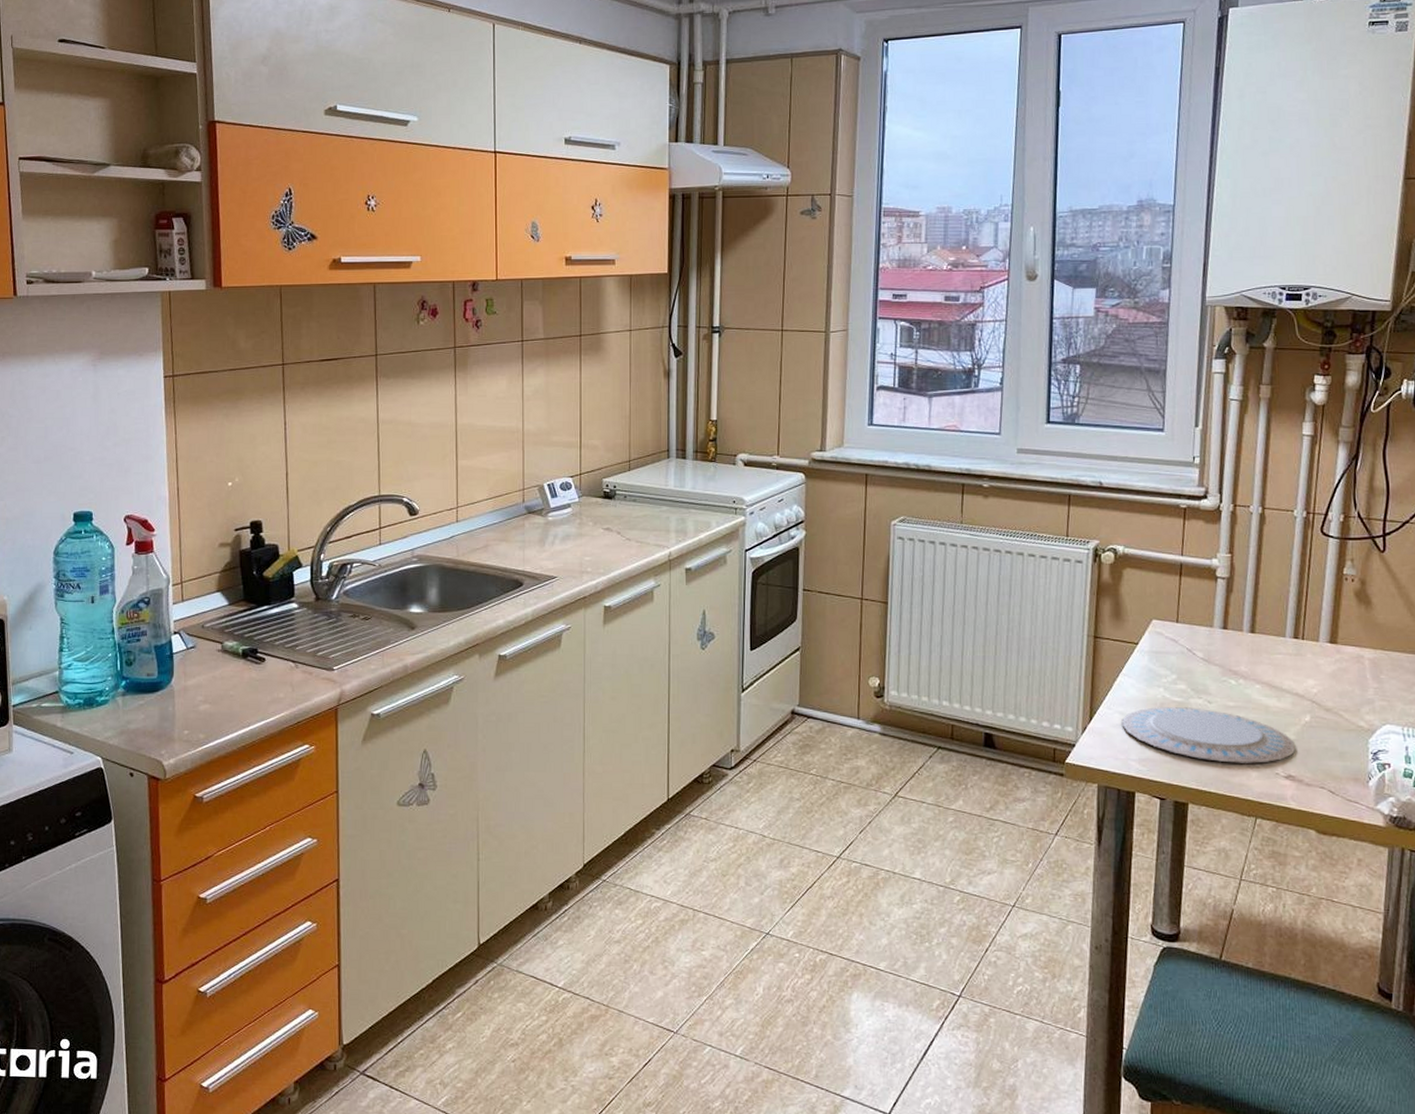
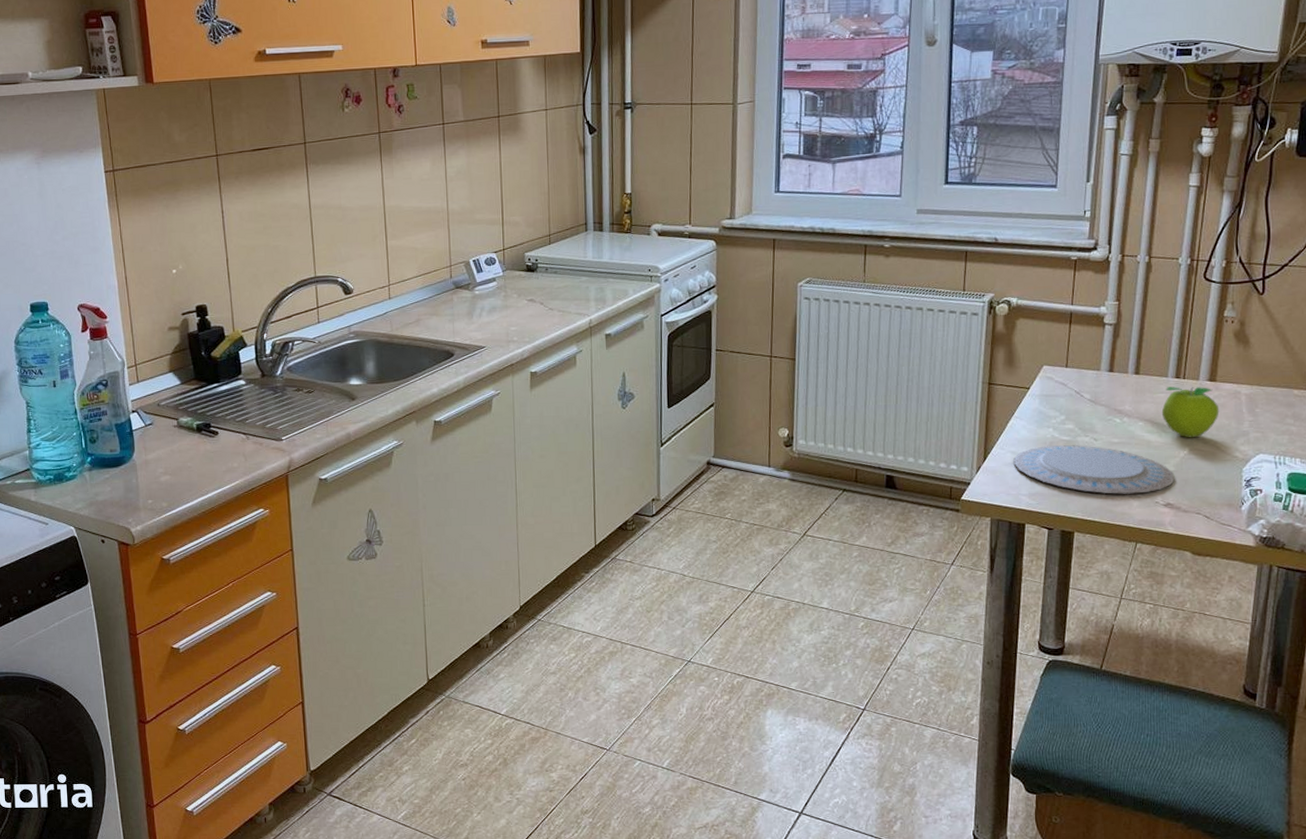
fruit: none [1279,648,1342,704] -> present [1161,387,1220,438]

